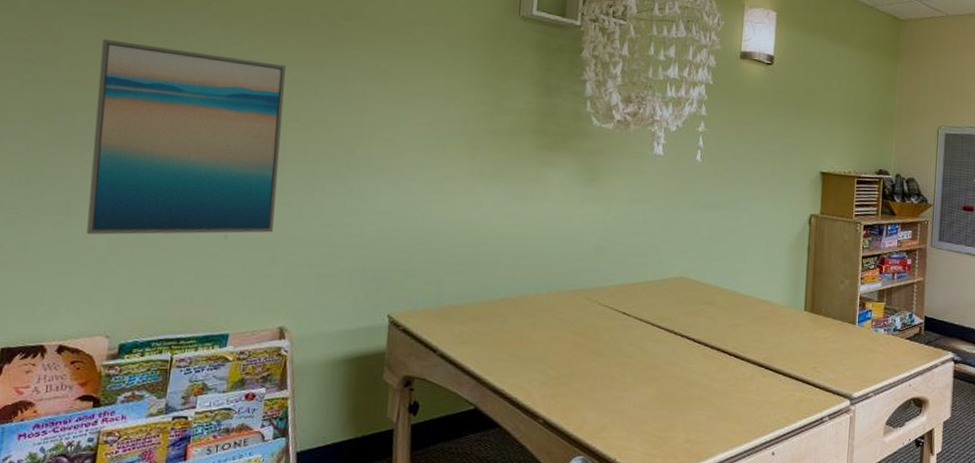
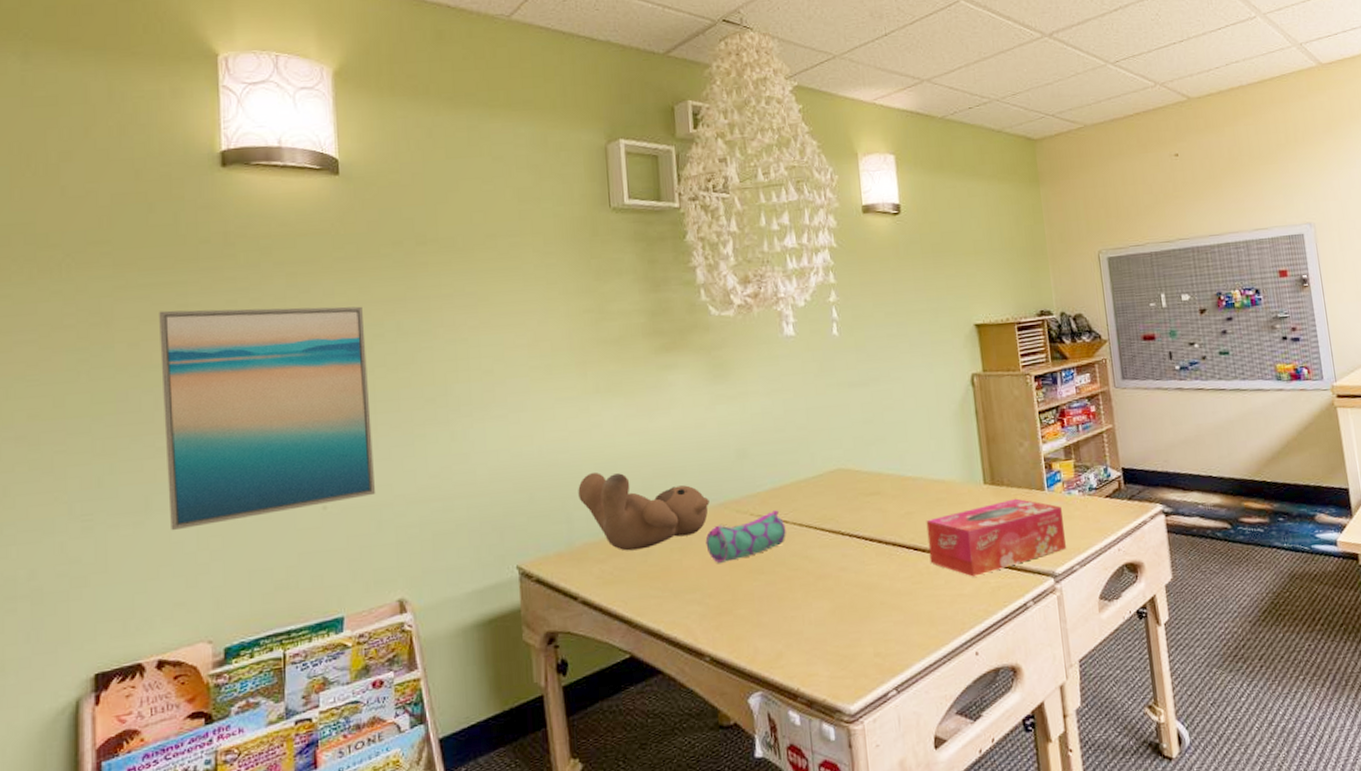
teddy bear: none [451,245,565,318] -> present [578,473,710,551]
pencil case: none [555,303,627,342] -> present [705,510,786,564]
tissue box: none [747,327,867,388] -> present [926,498,1066,577]

